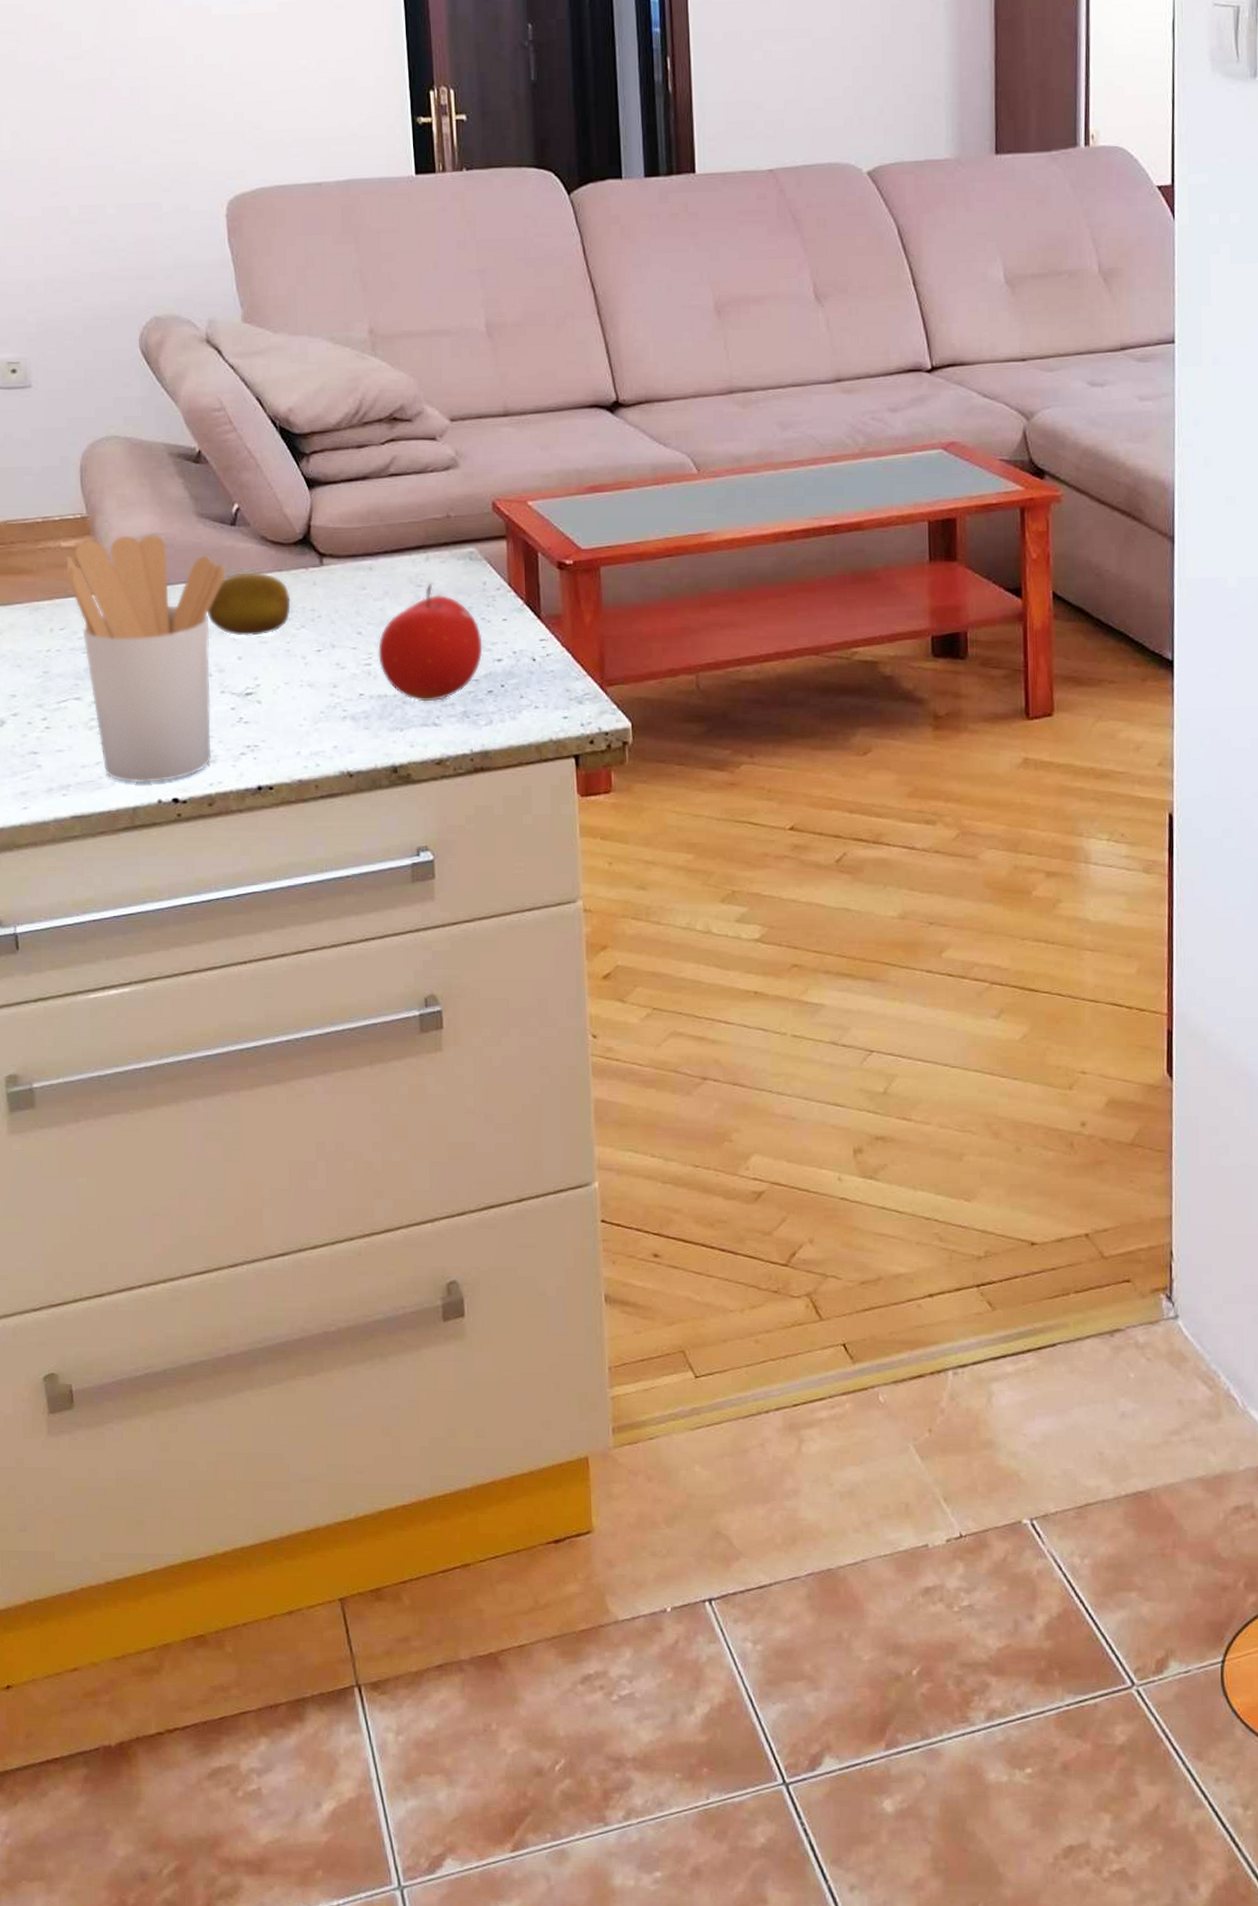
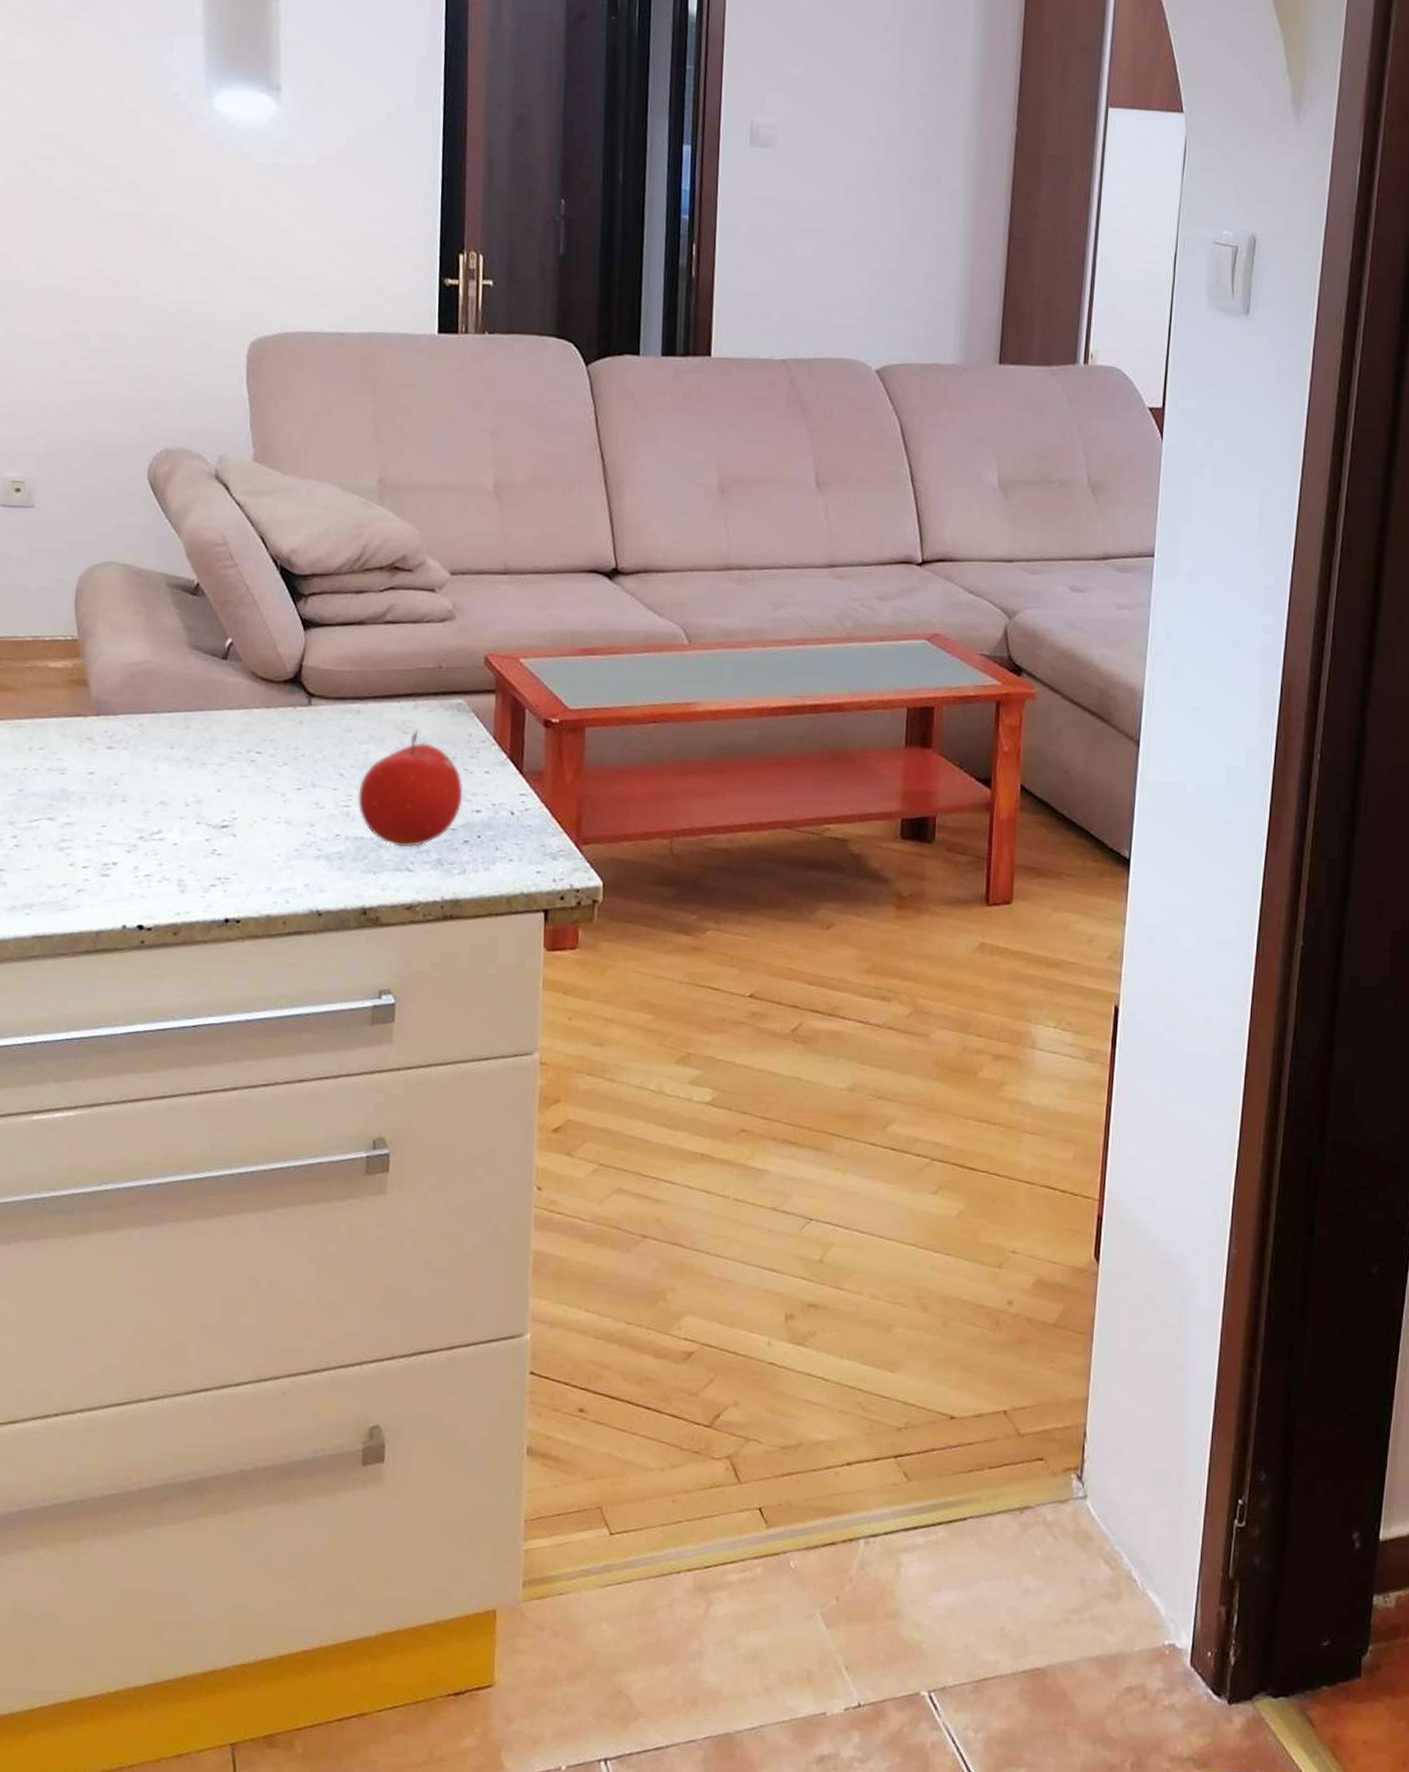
utensil holder: present [66,534,225,784] -> none [51,661,213,909]
fruit: present [207,572,291,636] -> none [190,706,276,770]

